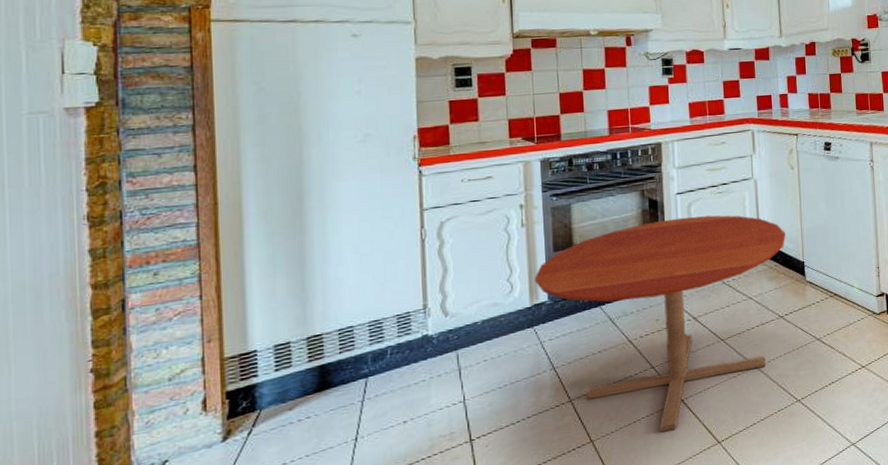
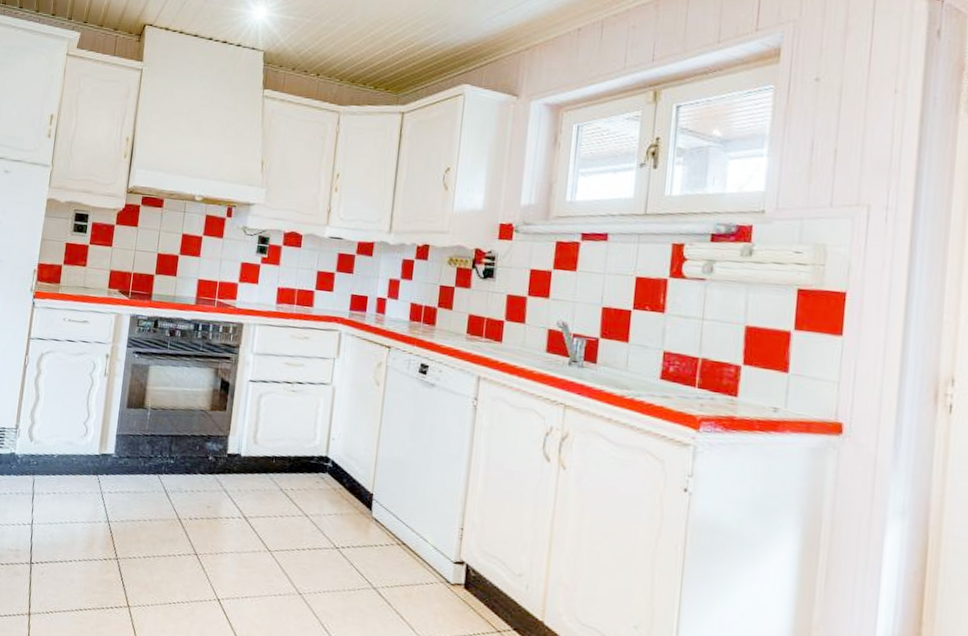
round table: present [534,215,786,433] -> none [106,402,357,628]

